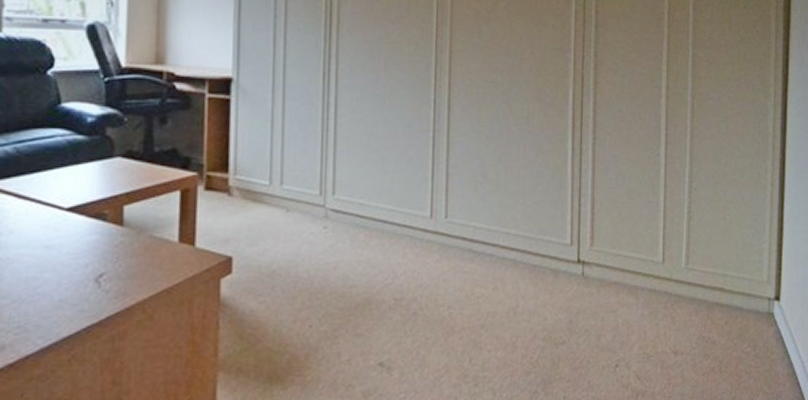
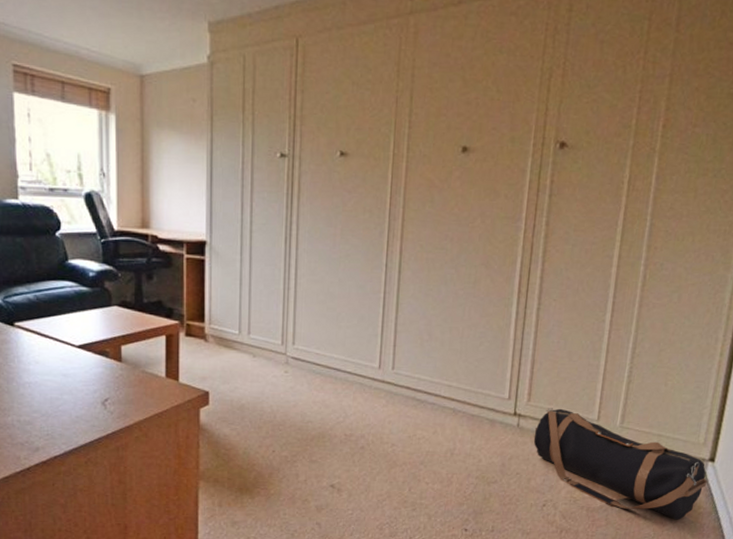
duffel bag: none [600,252,776,370] -> present [533,408,708,520]

